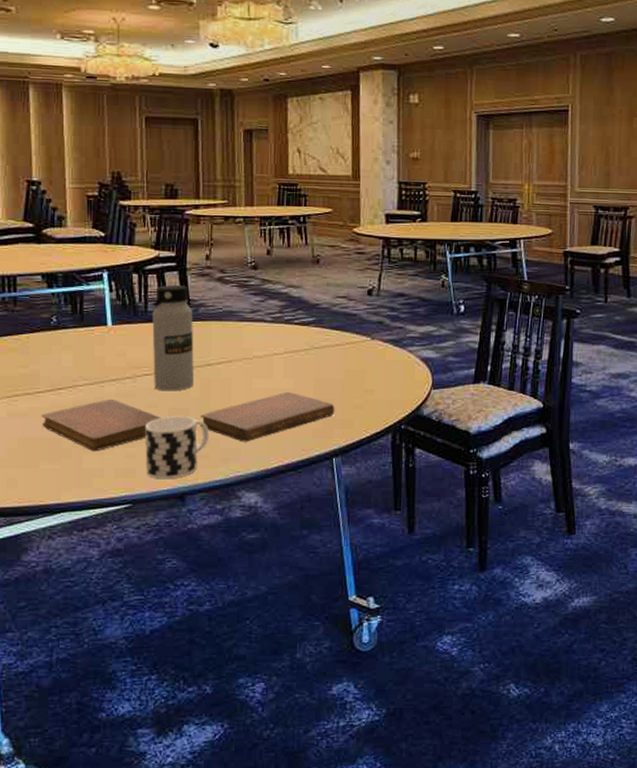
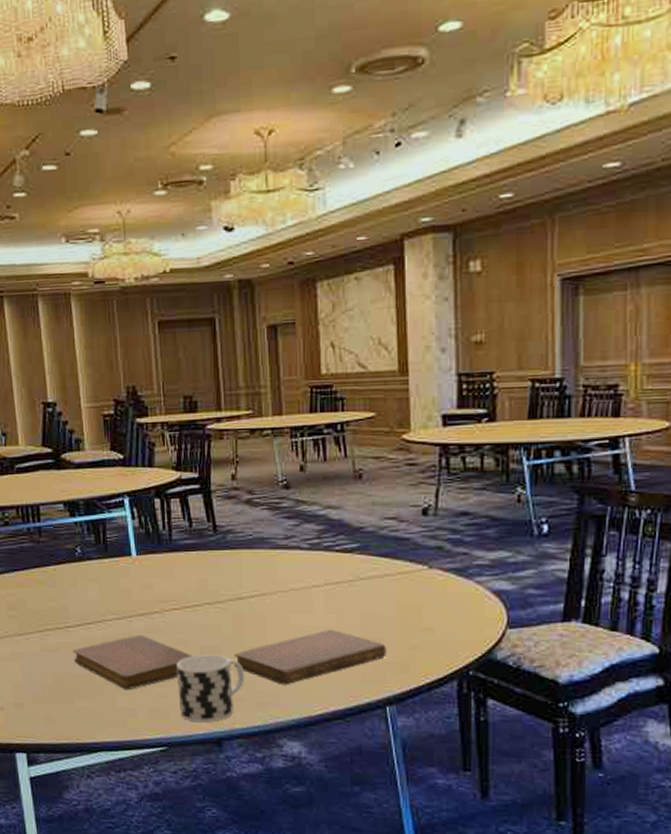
water bottle: present [152,285,194,391] -> none [177,510,225,627]

